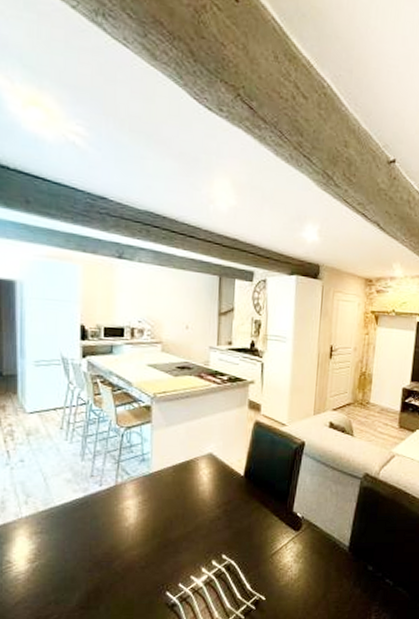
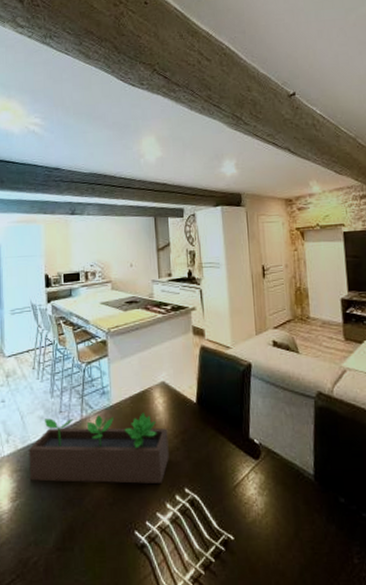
succulent planter: none [51,481,211,549] -> present [29,412,169,484]

